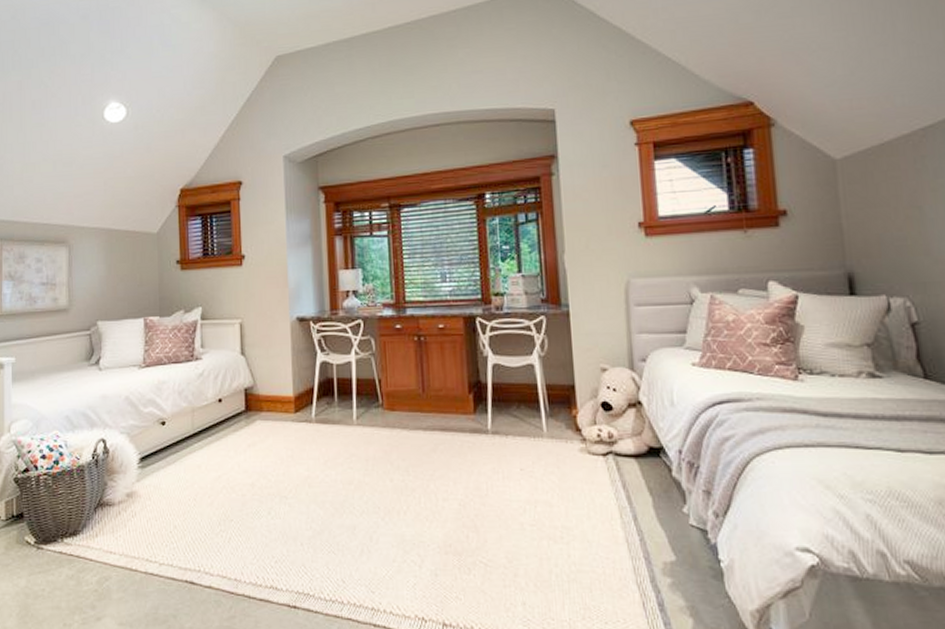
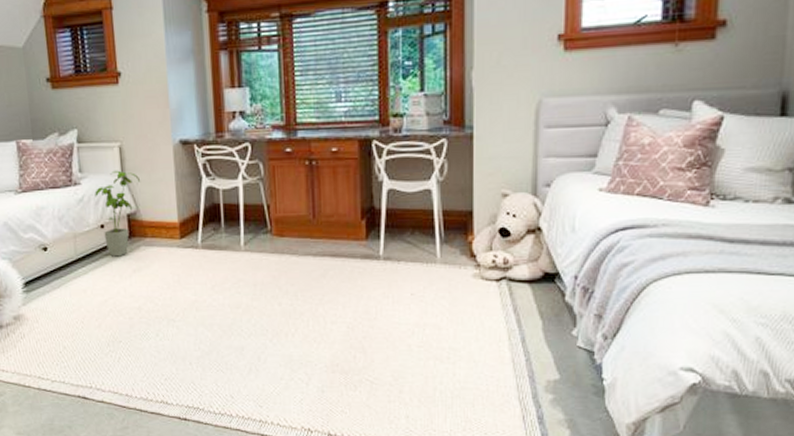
house plant: none [214,345,258,431] -> present [94,170,140,257]

